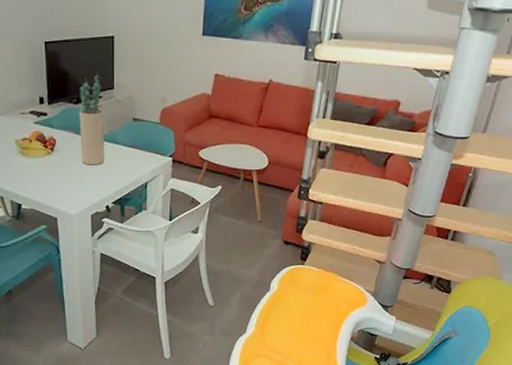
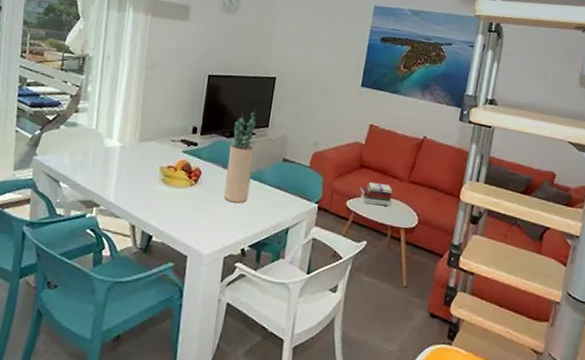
books: none [210,130,242,152] -> present [359,181,392,207]

